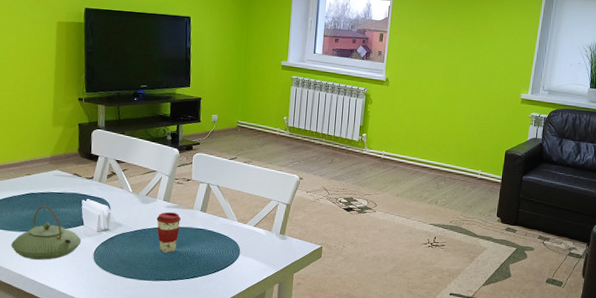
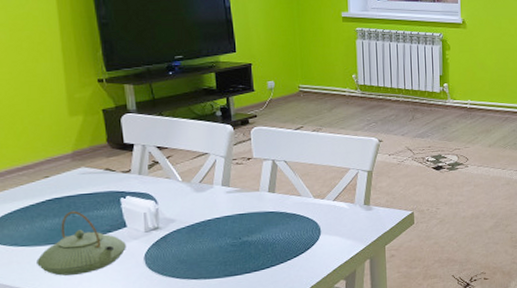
coffee cup: present [156,212,182,253] -> none [216,198,247,245]

